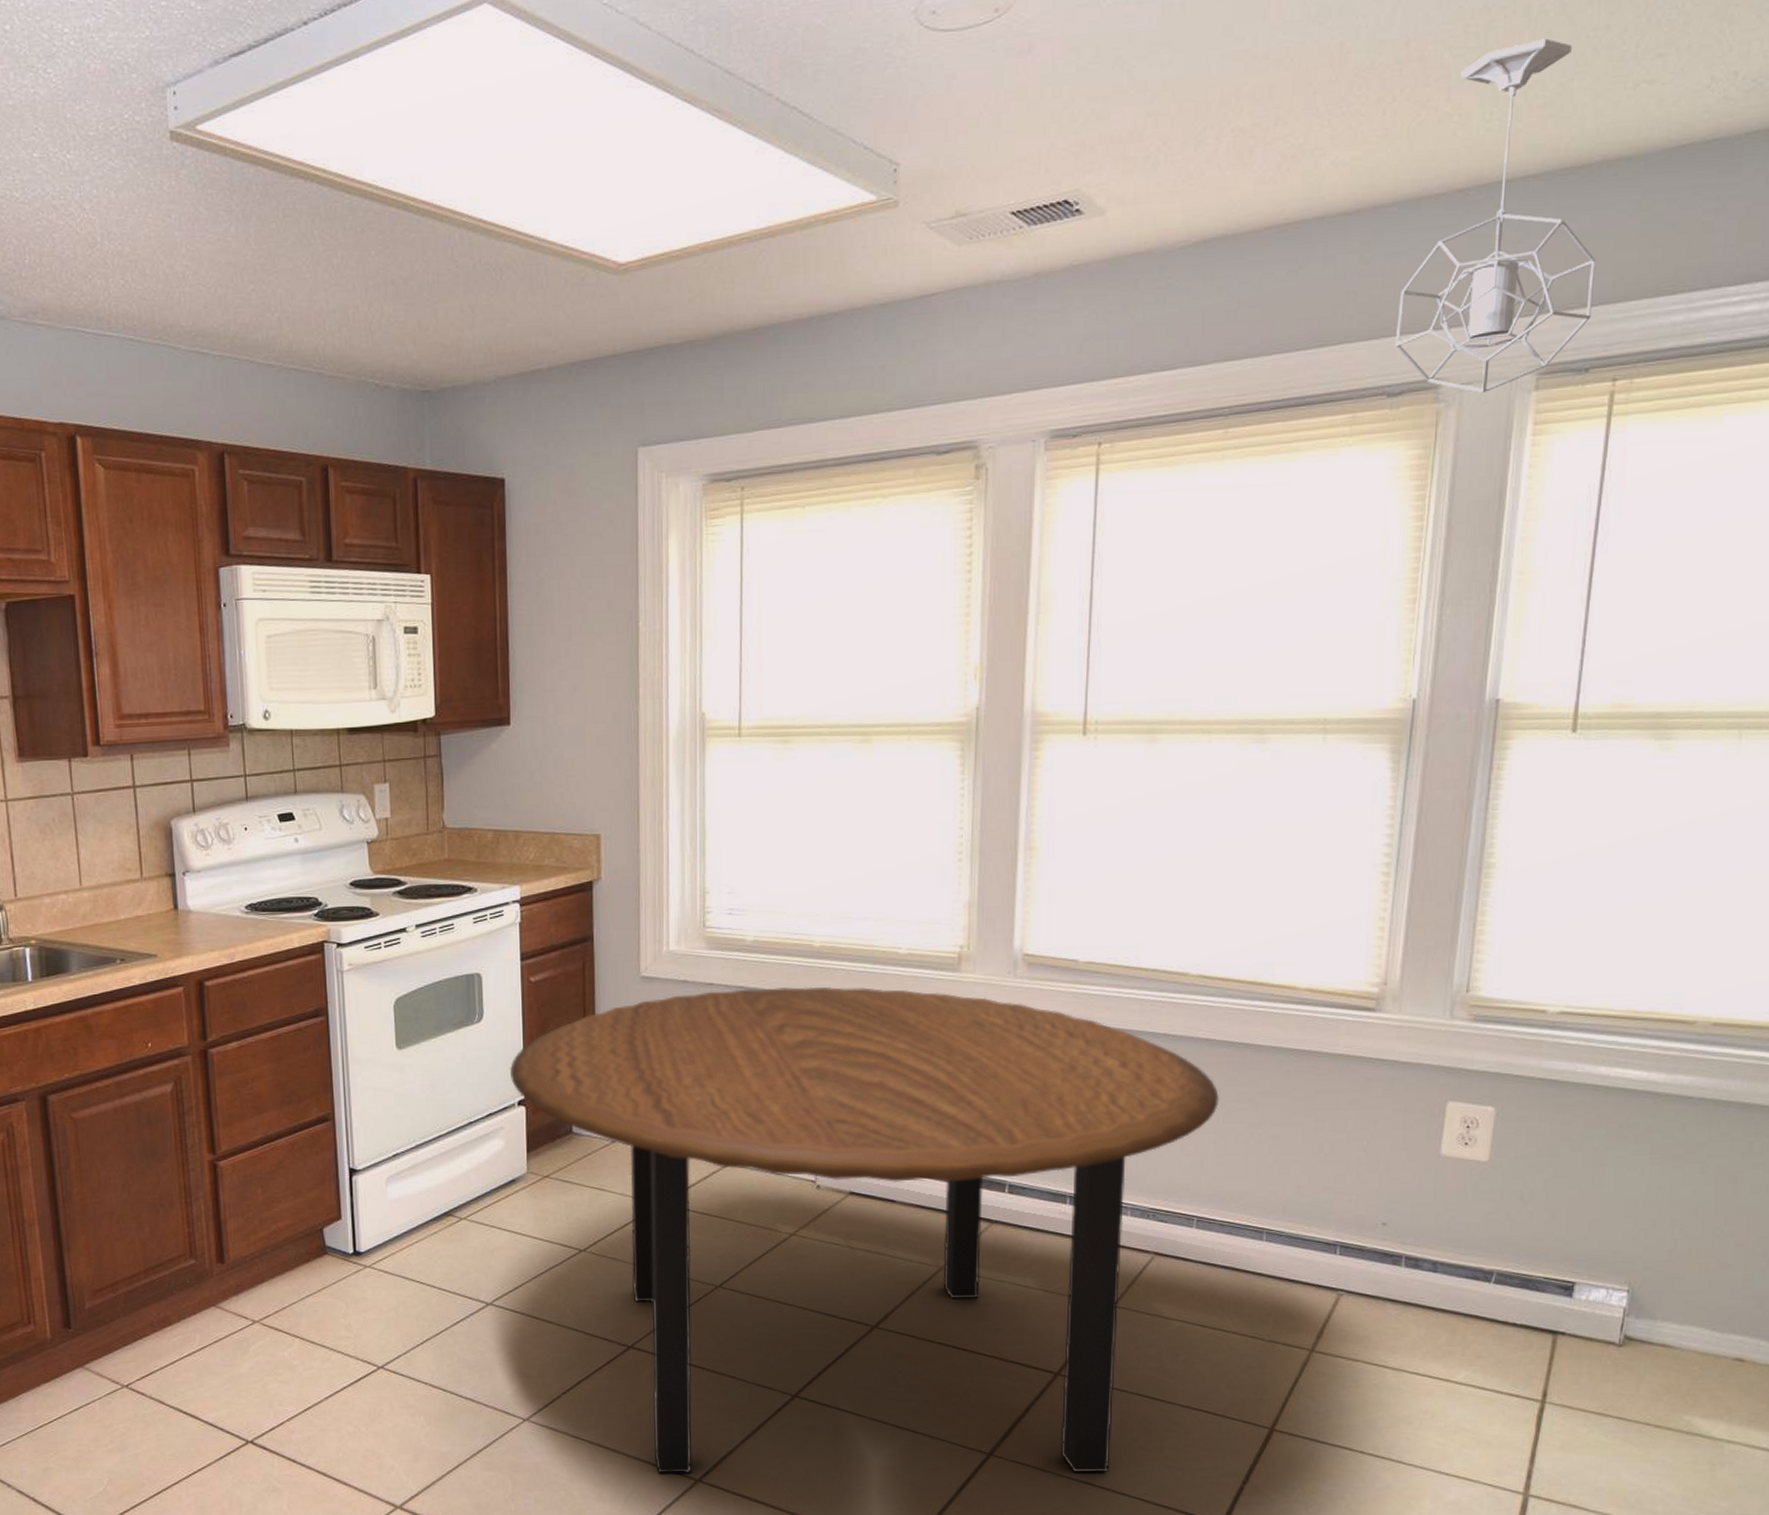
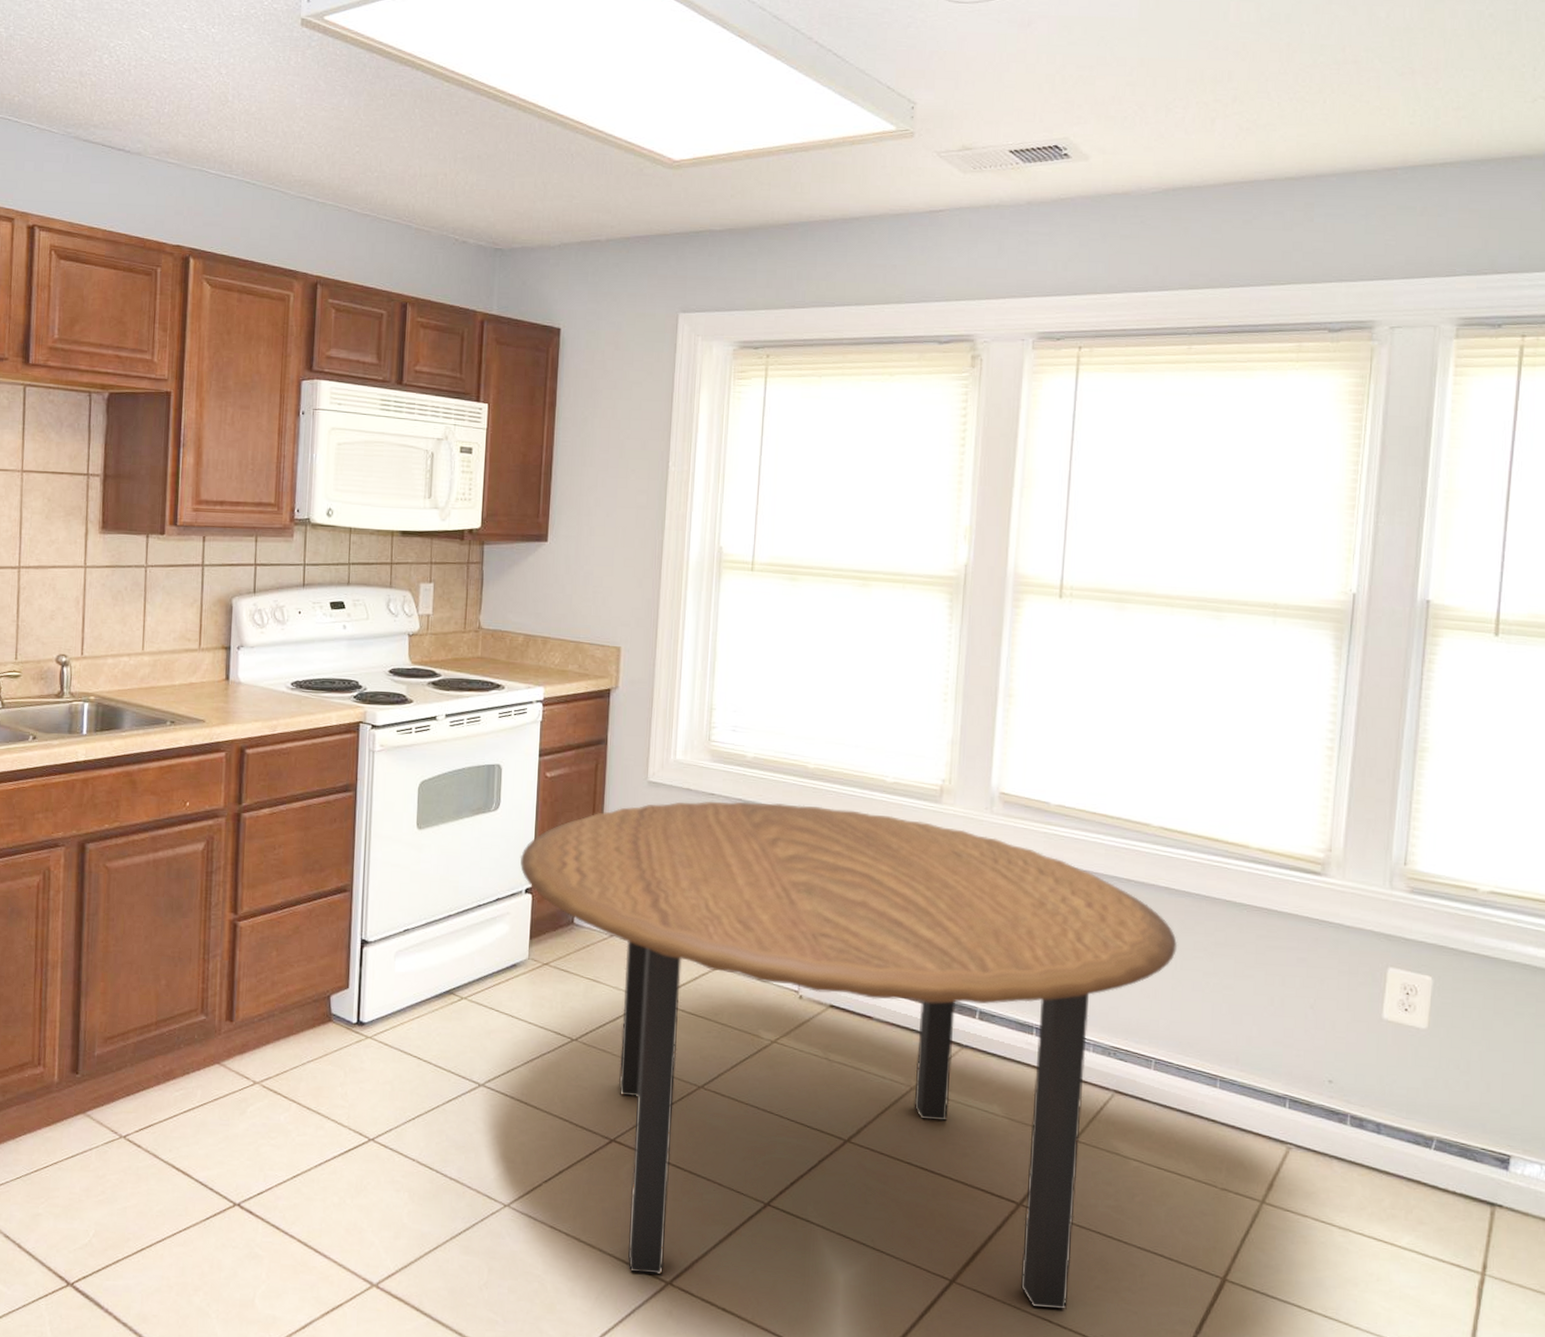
pendant light: present [1396,38,1596,393] -> none [1336,56,1505,336]

